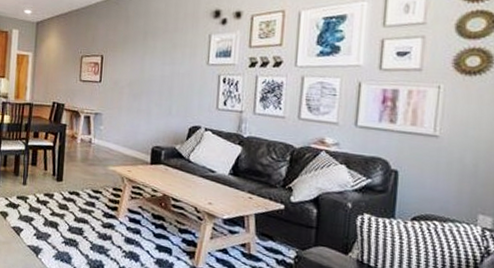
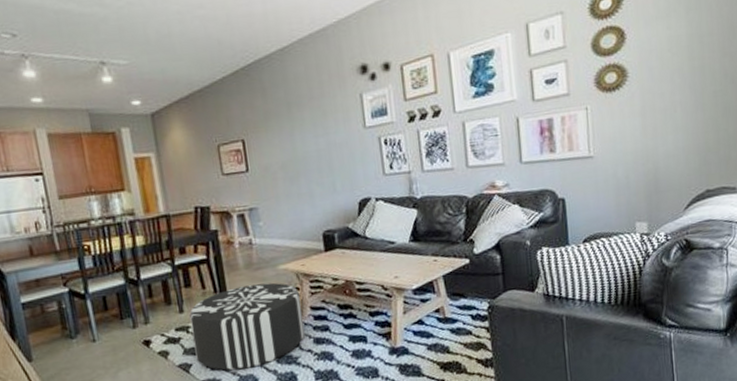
pouf: none [27,175,122,248] -> present [189,282,305,371]

